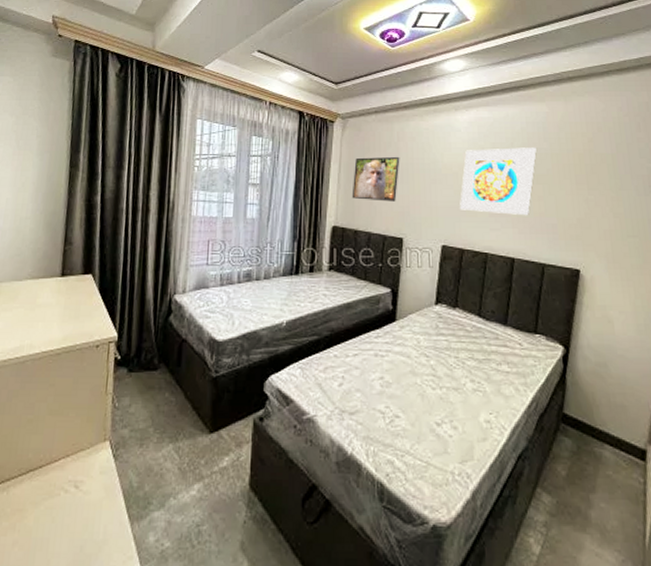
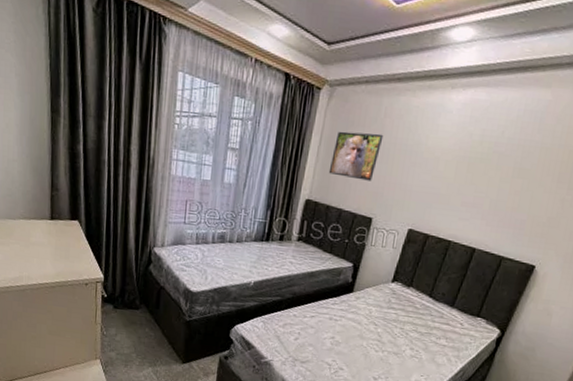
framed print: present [460,147,537,216] -> none [434,134,527,210]

